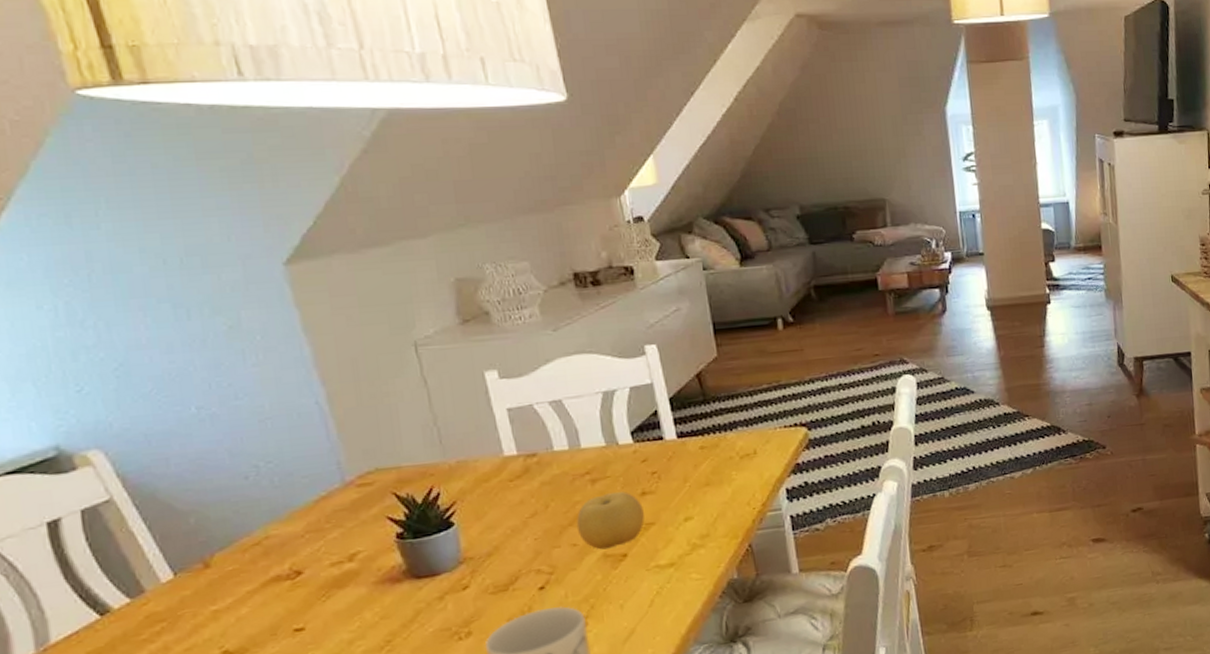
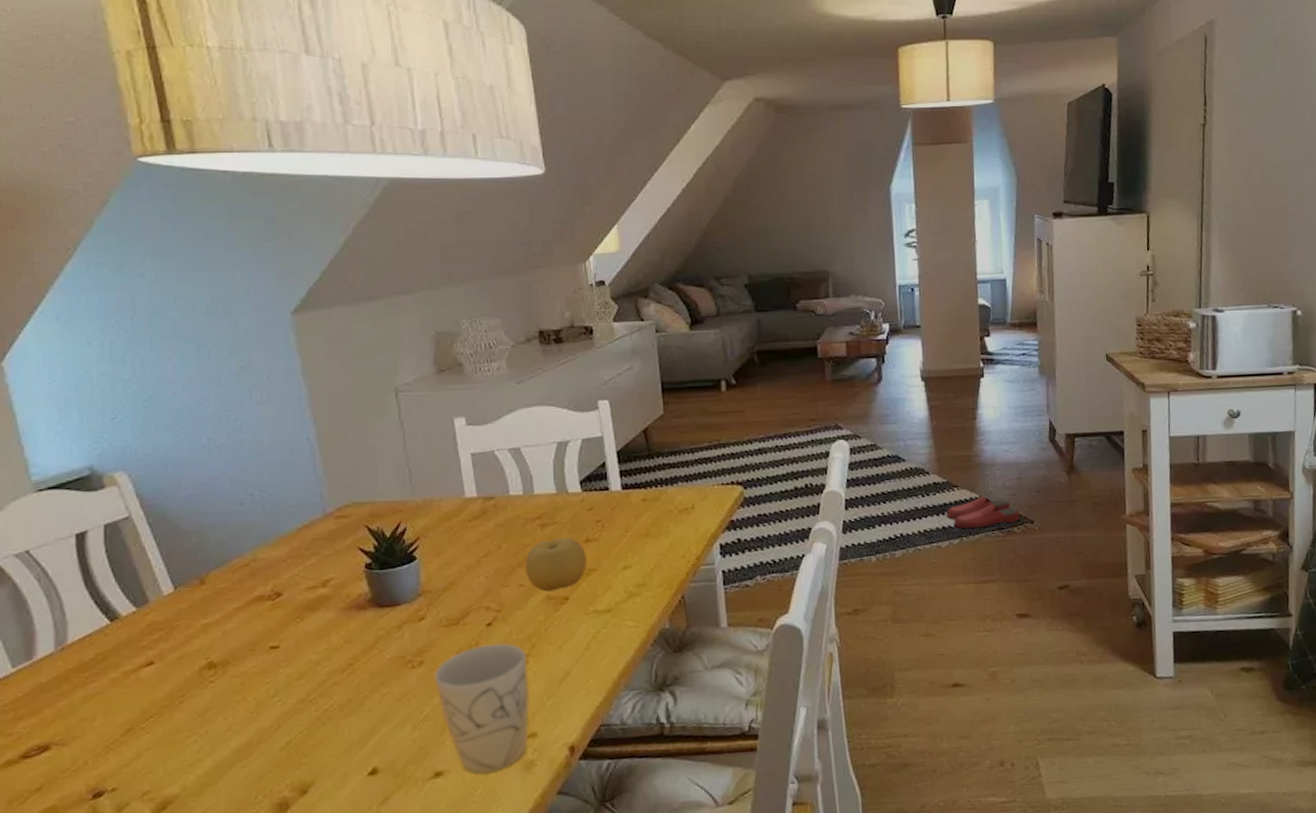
slippers: none [1018,424,1092,458] -> present [946,496,1020,529]

